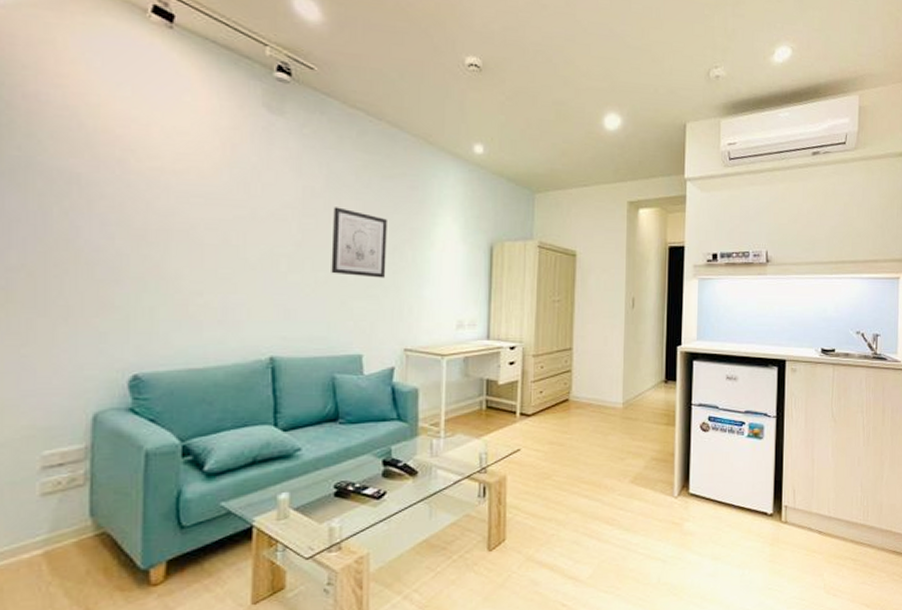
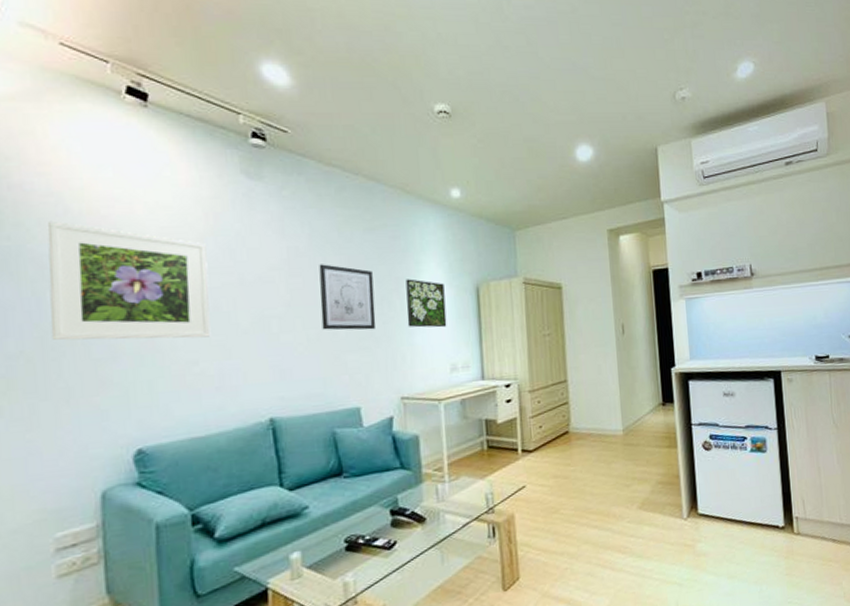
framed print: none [55,134,221,269] -> present [47,220,211,341]
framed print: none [417,230,458,283] -> present [405,279,447,328]

